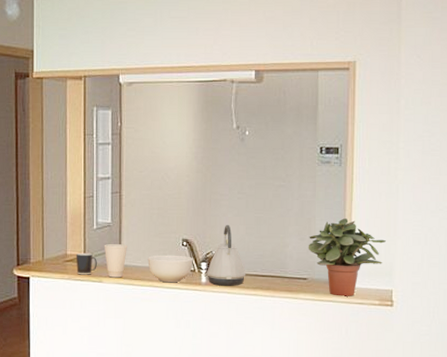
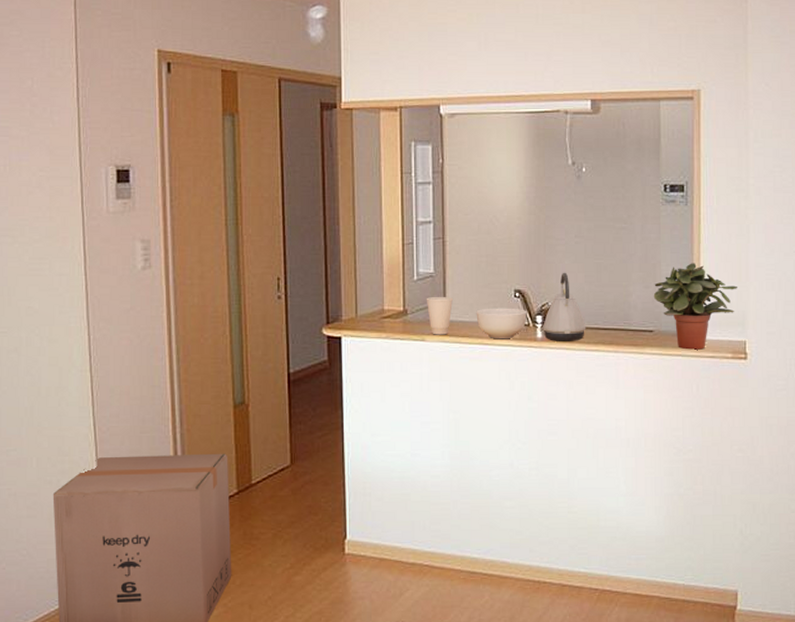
mug: present [75,252,97,275] -> none [394,307,419,333]

